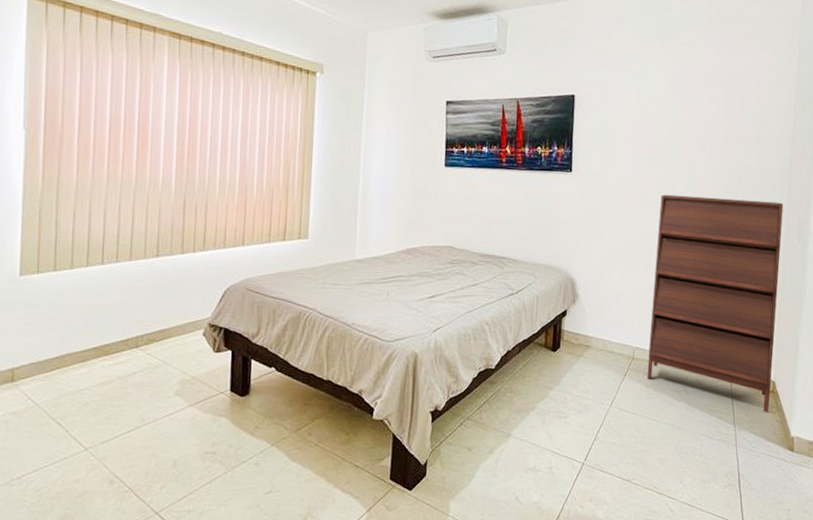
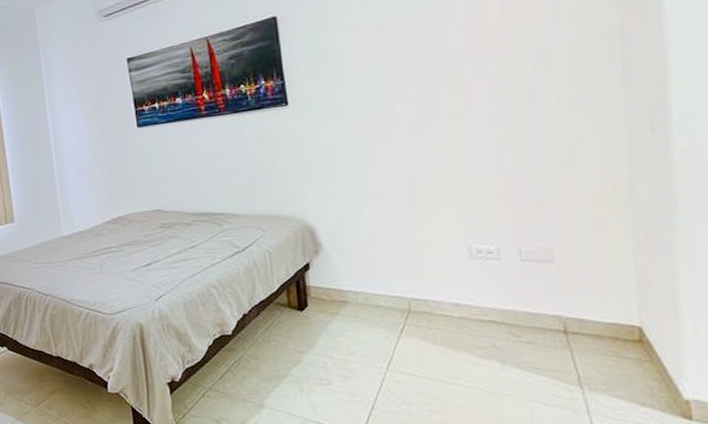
shoe cabinet: present [647,194,784,412] -> none [416,87,637,369]

